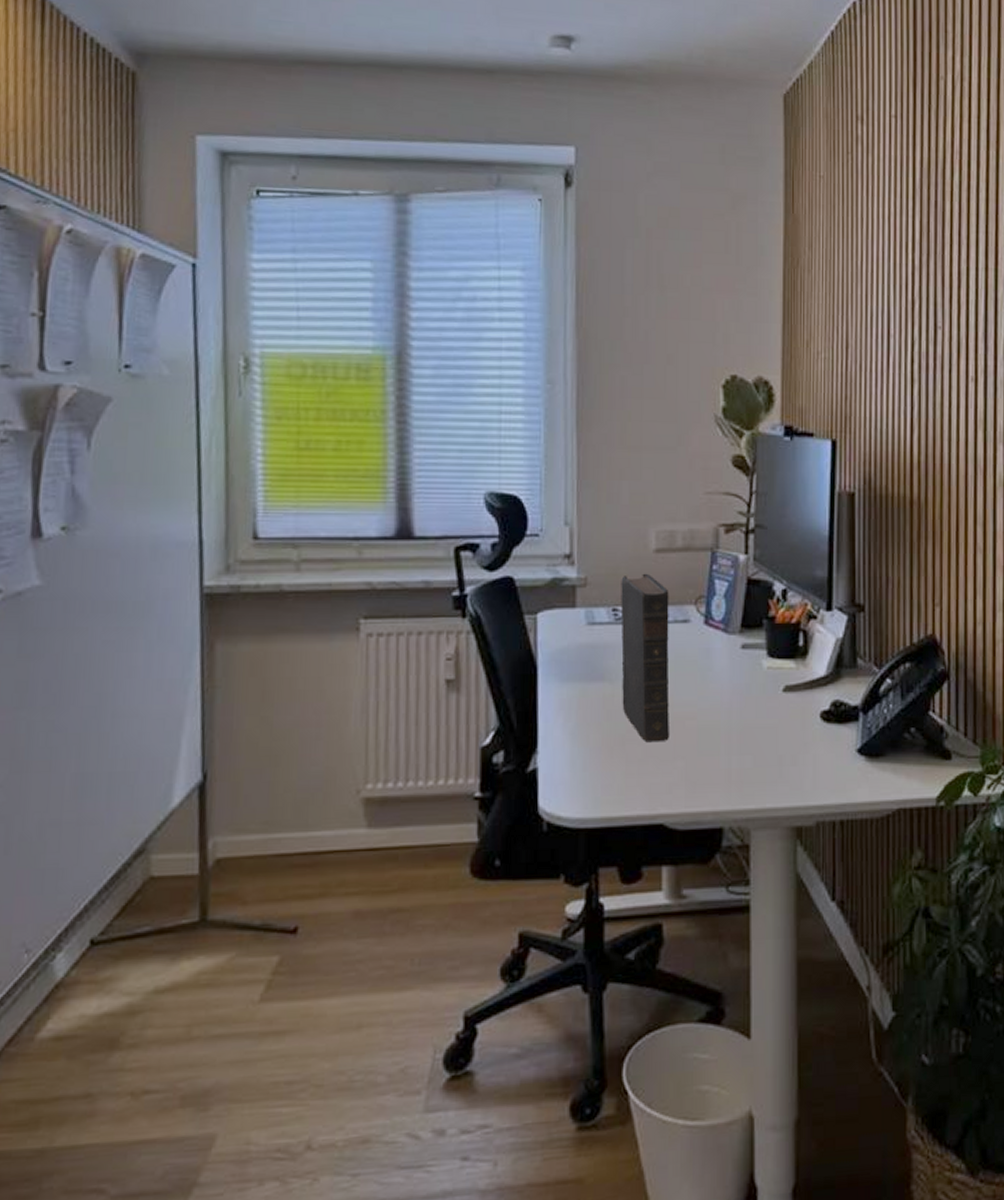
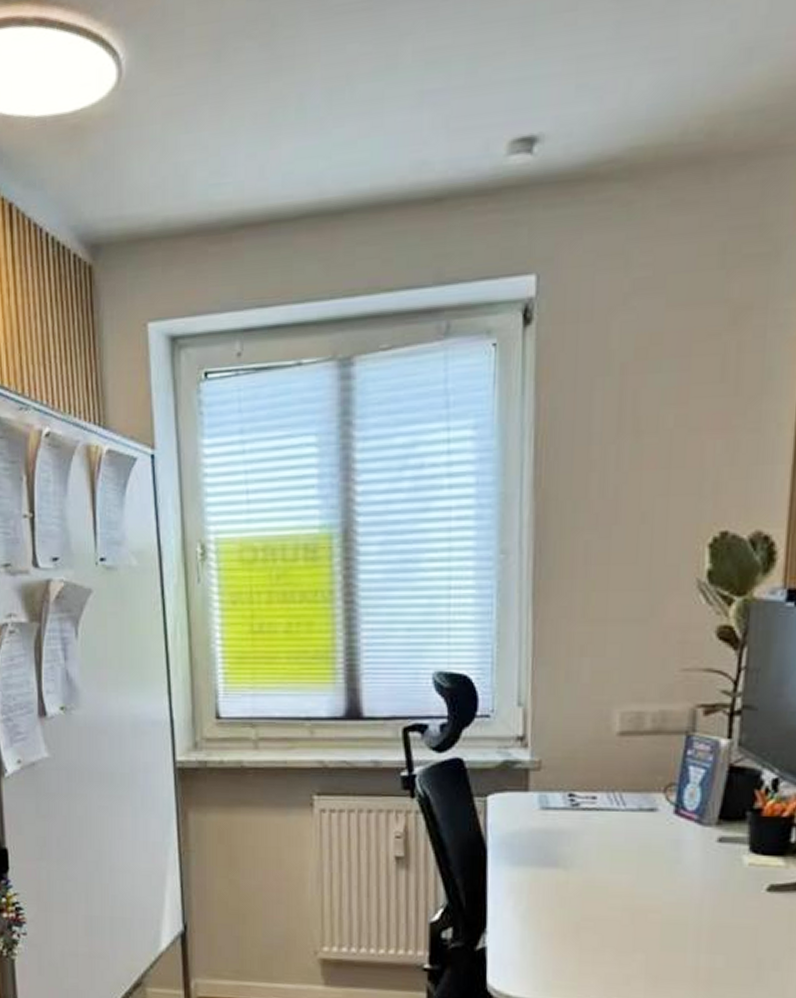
book: present [620,573,670,741] -> none [577,757,634,932]

